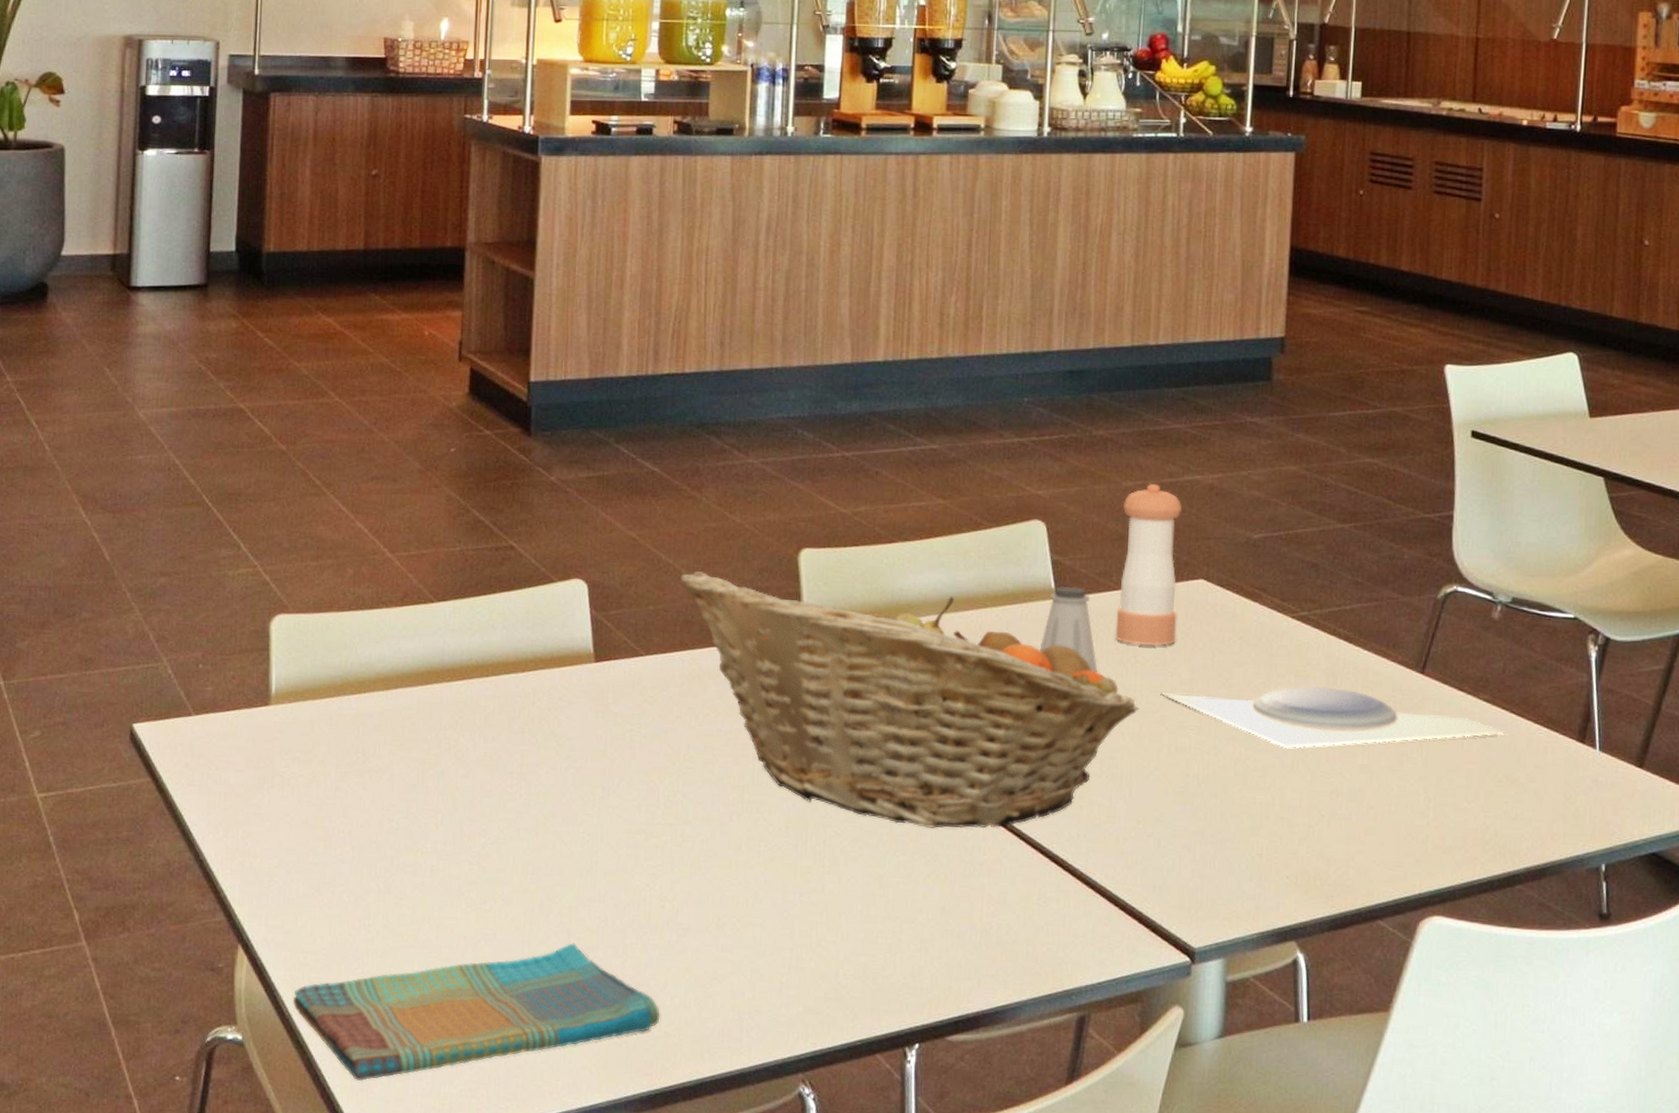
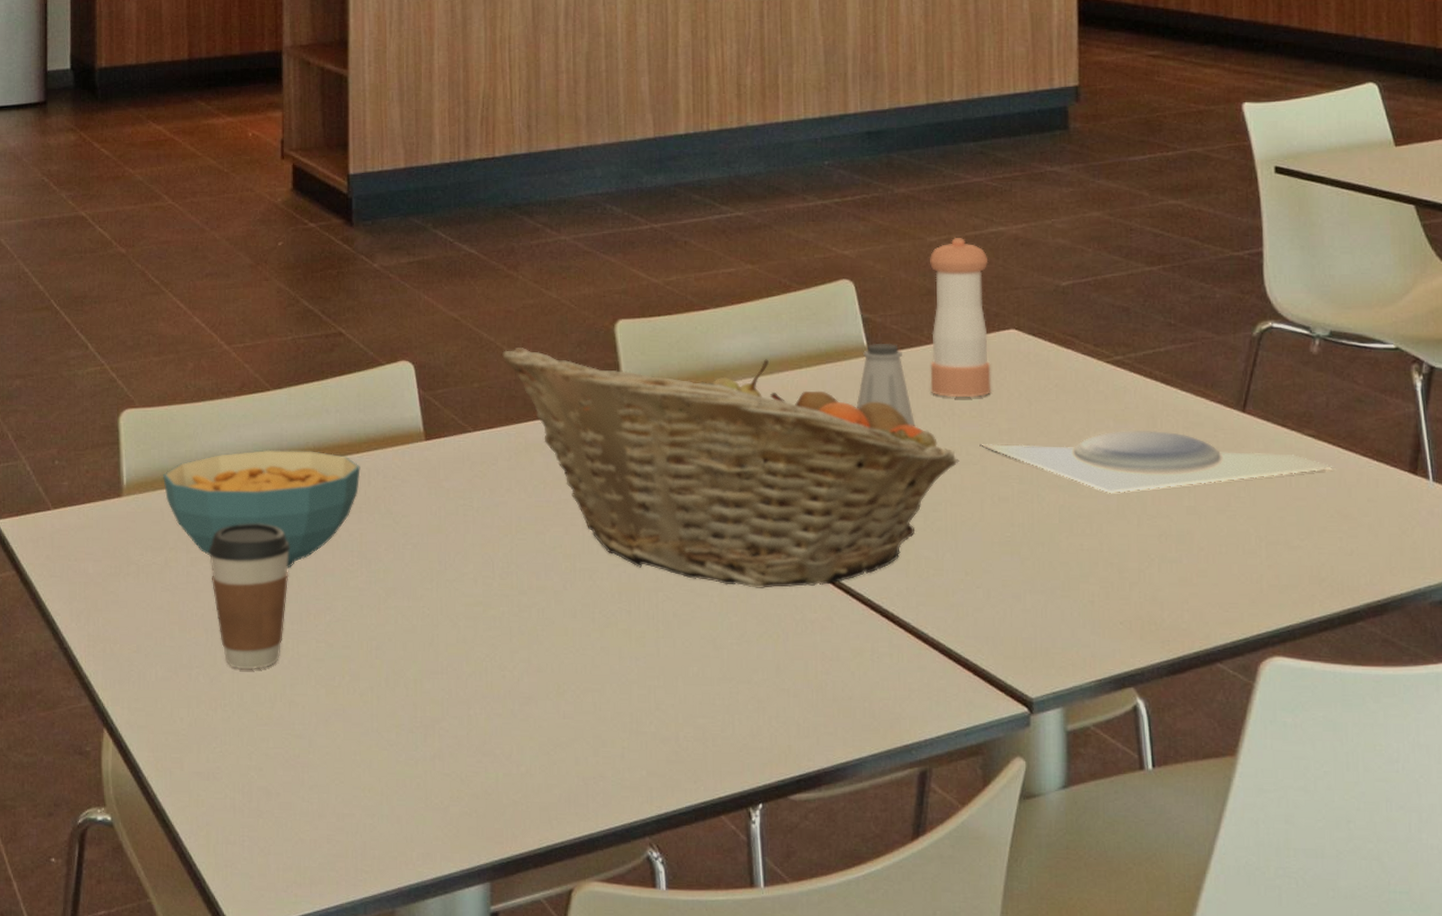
dish towel: present [292,943,660,1082] -> none [156,715,508,858]
cereal bowl: none [315,663,525,788] -> present [163,449,361,568]
coffee cup: none [359,739,447,890] -> present [208,523,291,669]

